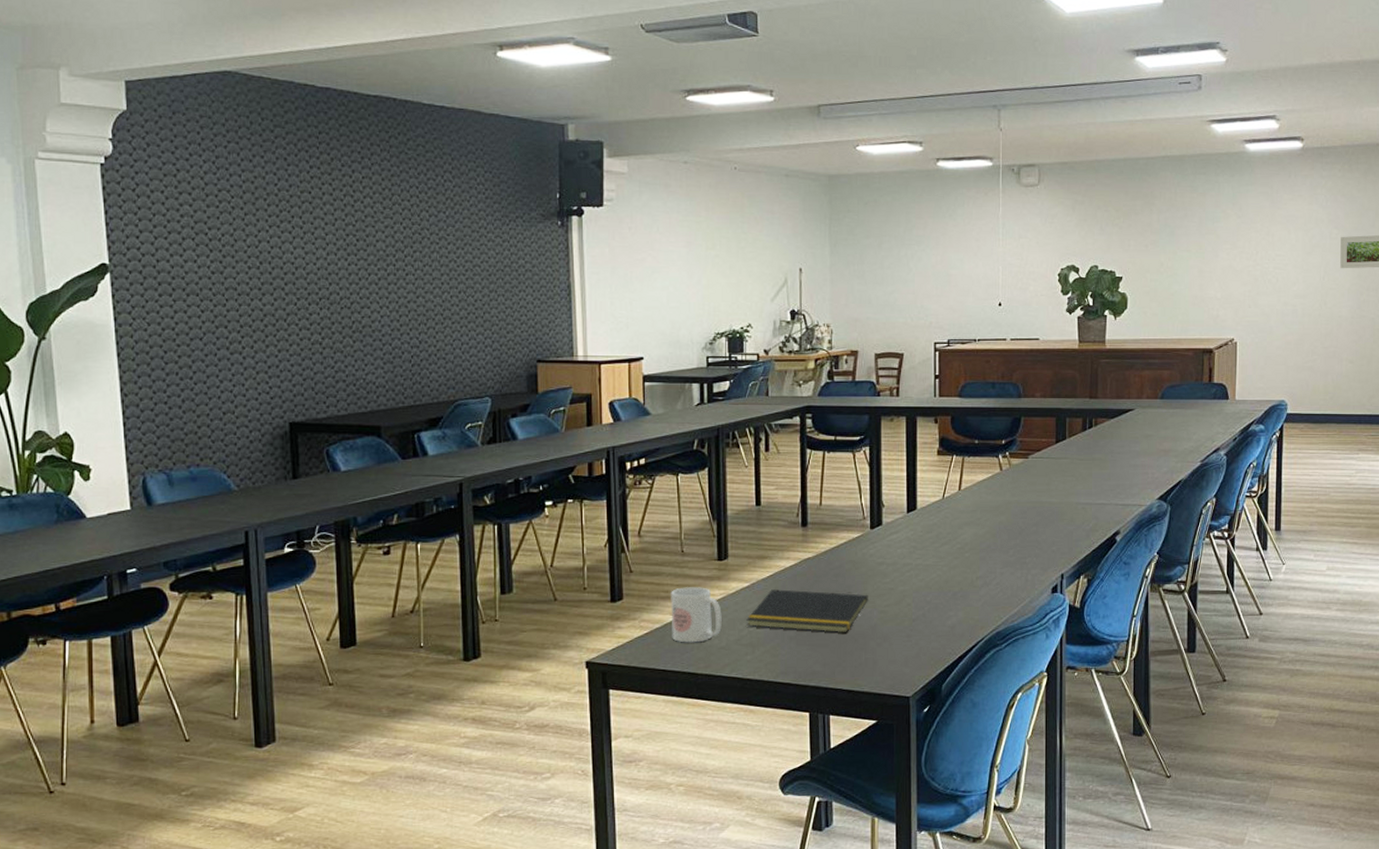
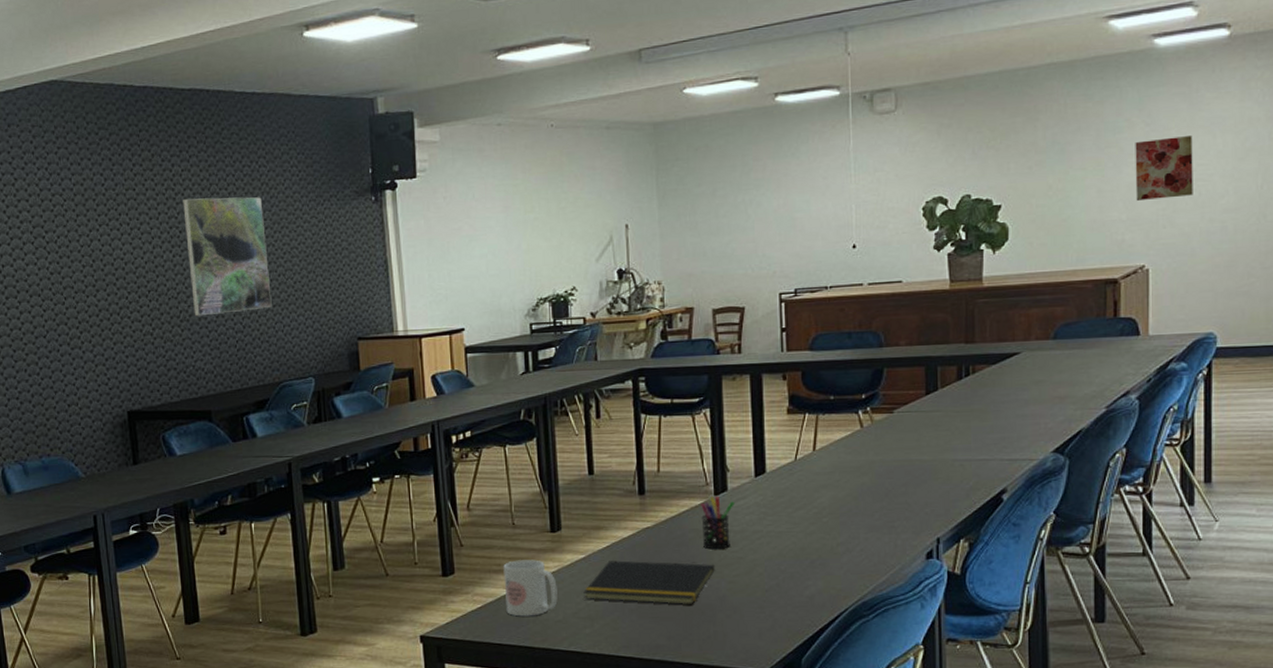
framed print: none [362,206,451,328] -> present [183,197,272,317]
pen holder: none [858,530,888,581] -> present [701,497,734,550]
wall art: none [1228,230,1273,283] -> present [1135,136,1193,202]

